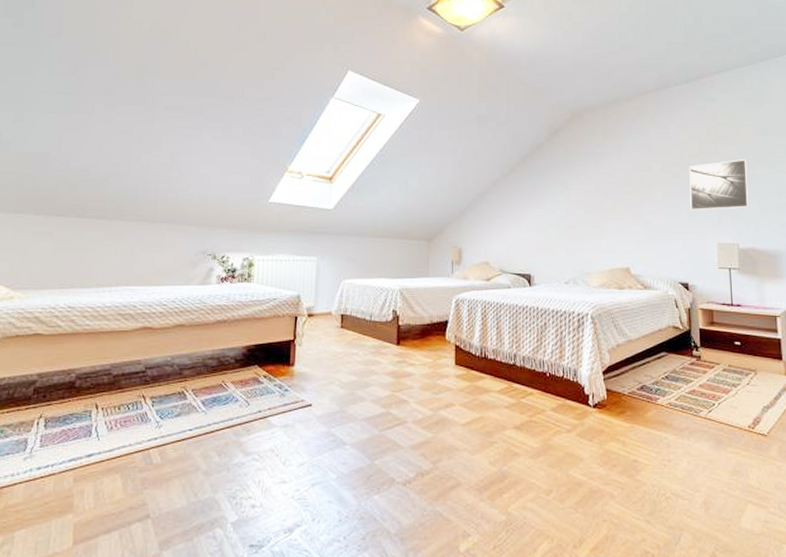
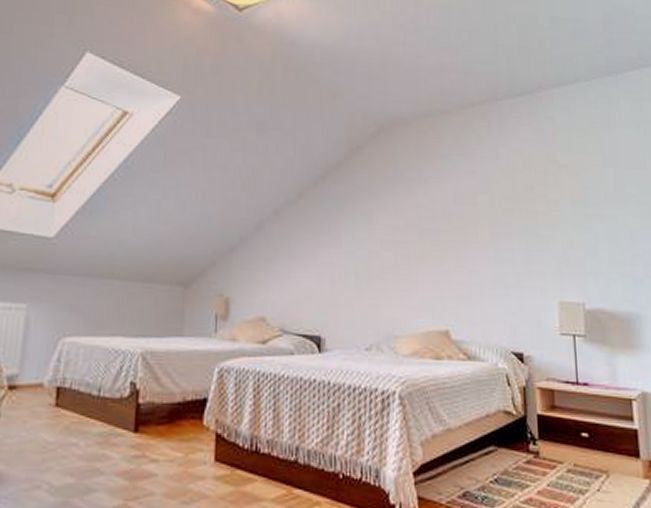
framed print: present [689,159,750,211] -> none [523,195,597,259]

